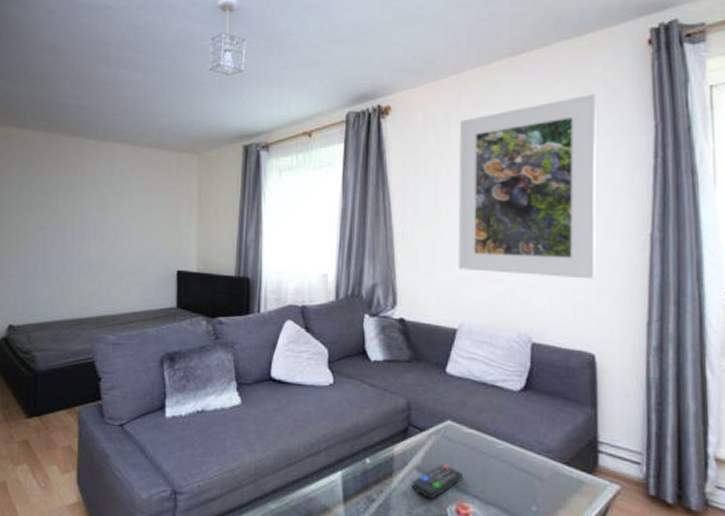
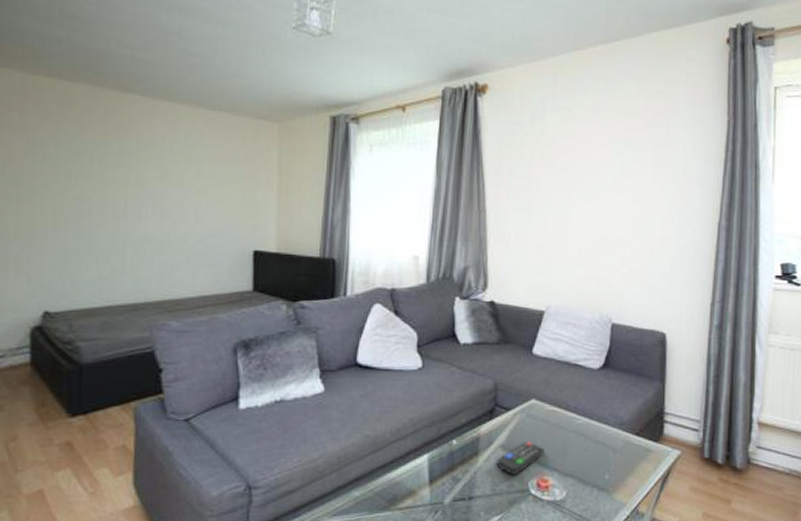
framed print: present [458,93,597,279] -> none [547,86,680,263]

